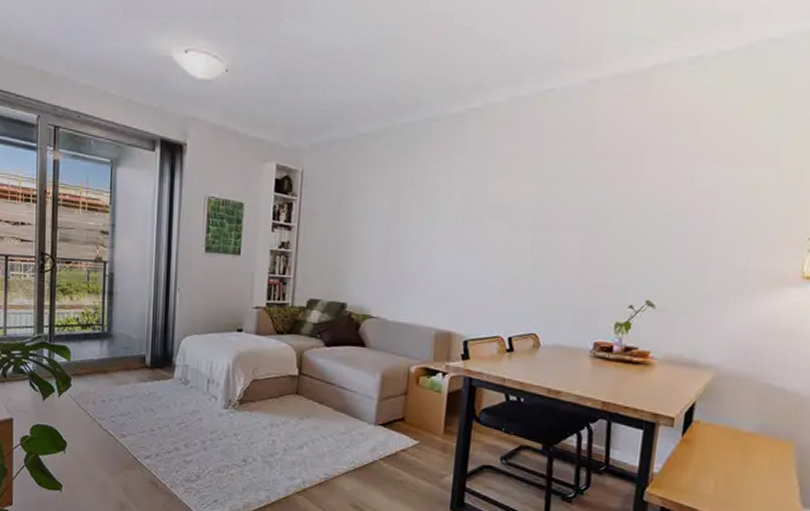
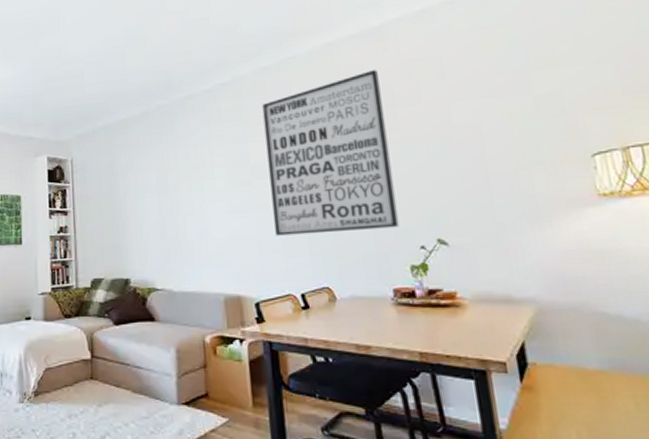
wall art: none [496,117,635,285] -> present [262,70,399,236]

